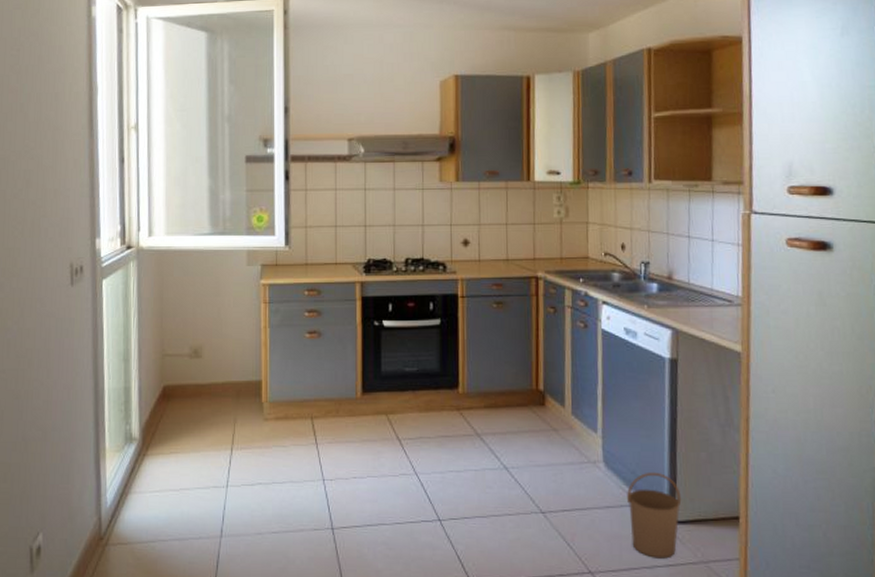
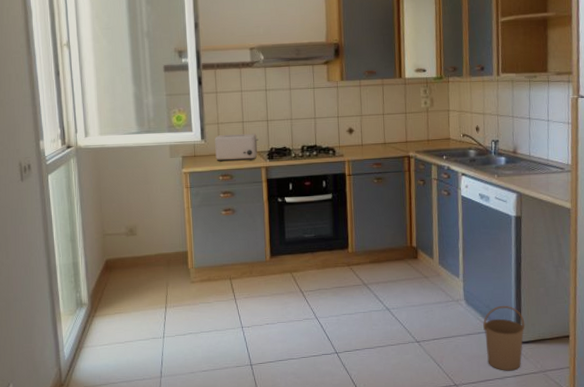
toaster: none [301,240,353,273] -> present [215,133,258,162]

